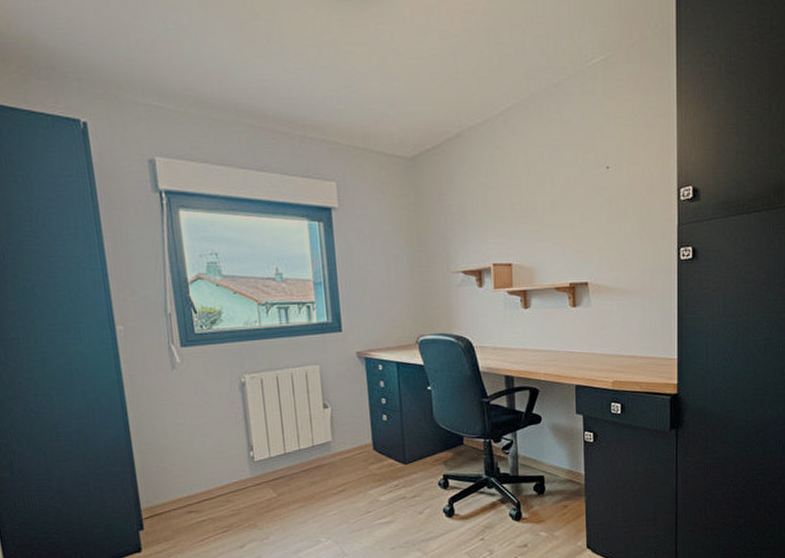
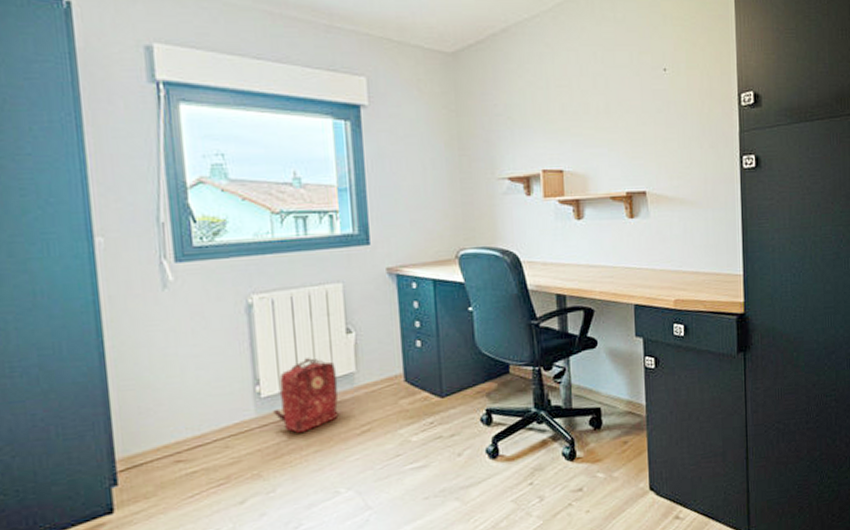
backpack: none [265,429,319,491] -> present [273,358,339,433]

